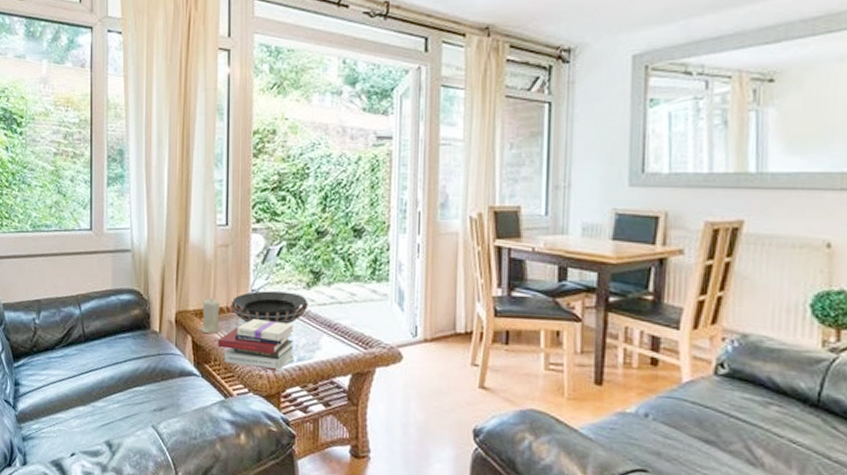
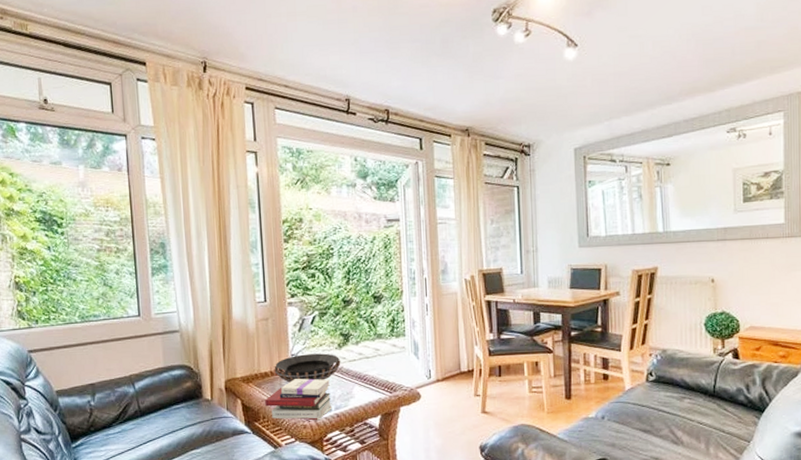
candle: present [199,297,221,334] -> none [247,365,267,396]

